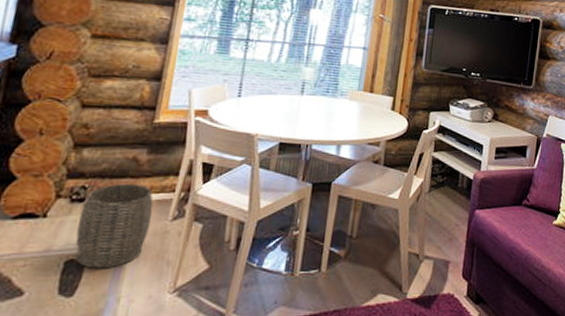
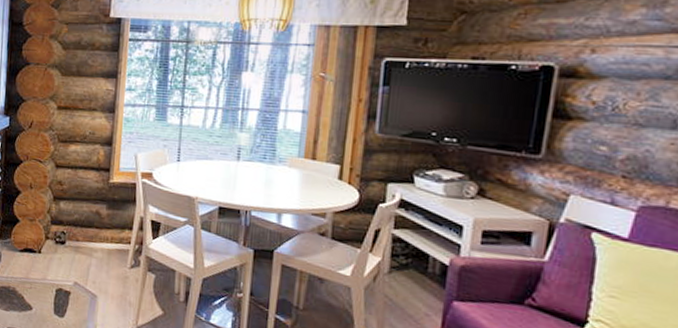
woven basket: present [75,184,154,269] -> none [62,232,115,300]

